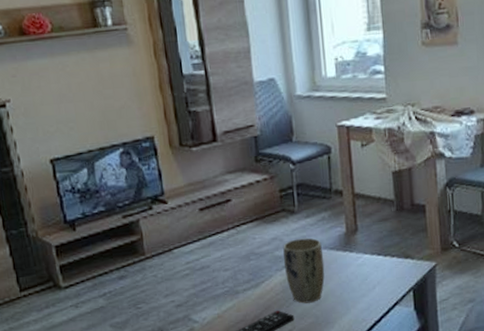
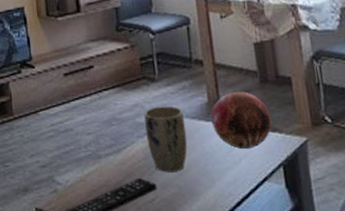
decorative orb: none [348,221,405,277] -> present [211,92,272,150]

